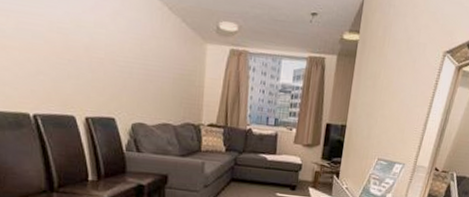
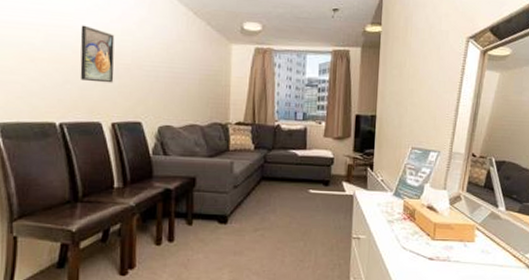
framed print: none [52,13,87,77] -> present [80,25,115,83]

